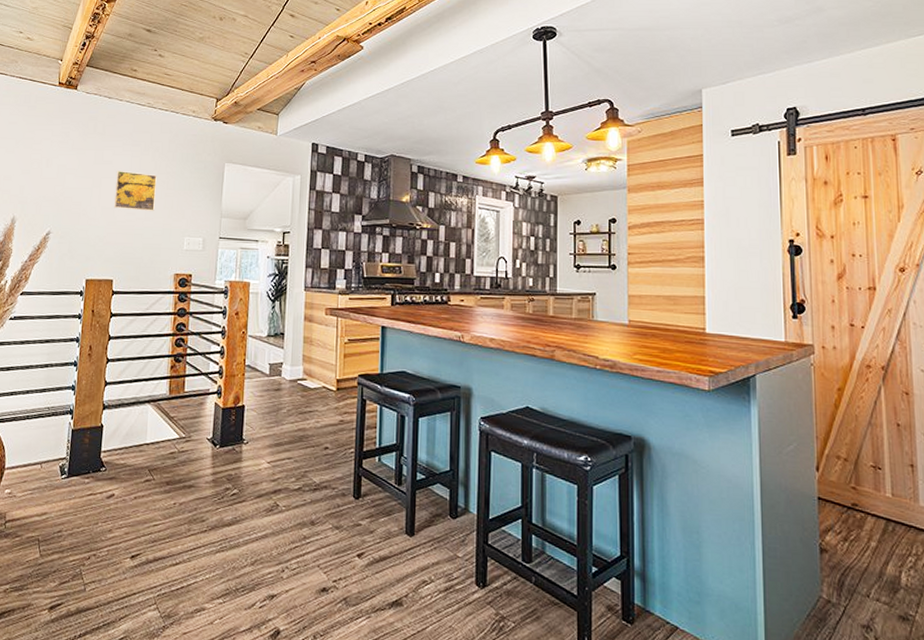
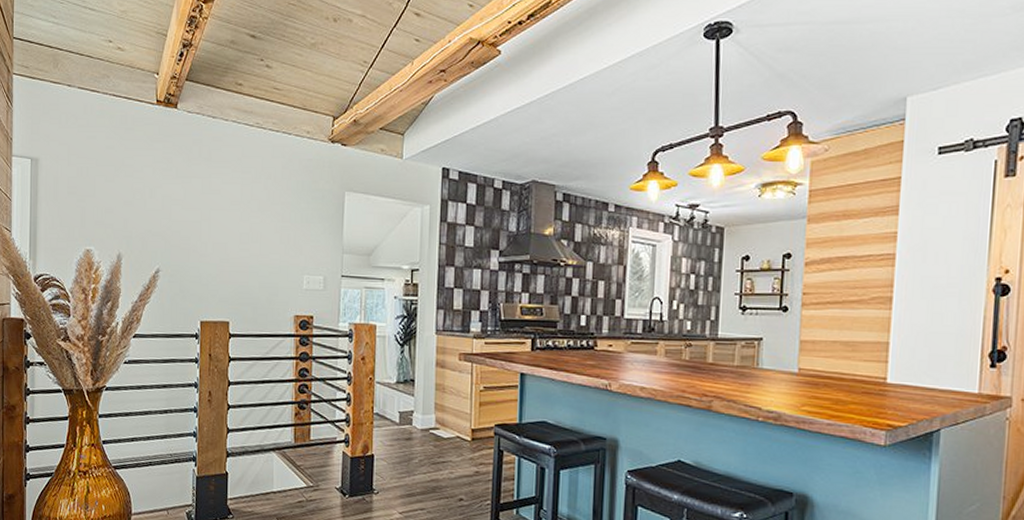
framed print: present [114,171,157,211] -> none [226,202,271,246]

